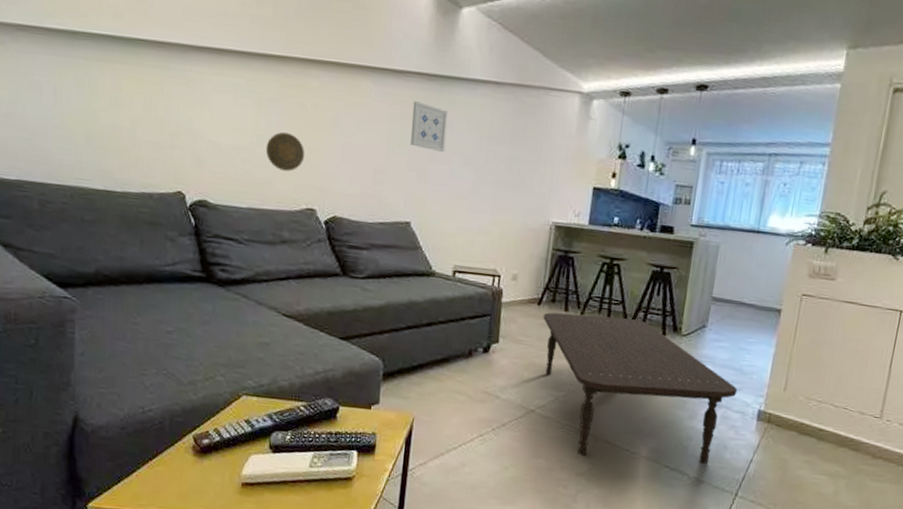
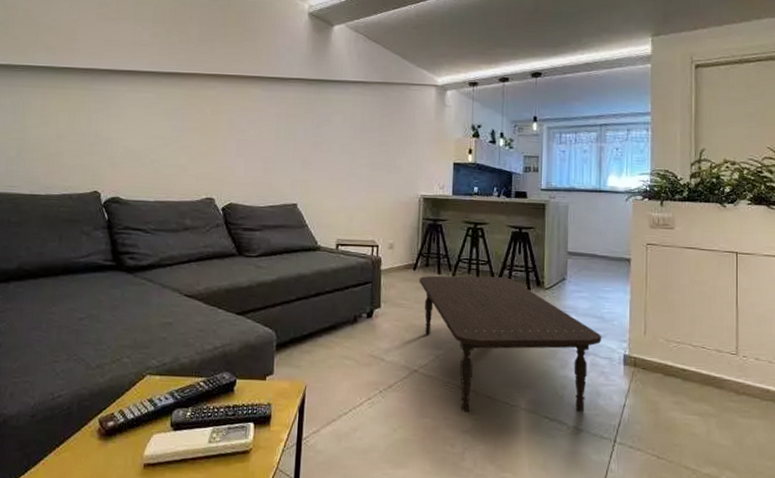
decorative plate: present [265,132,305,172] -> none [171,135,205,167]
wall art: present [411,101,448,152] -> none [295,102,326,142]

